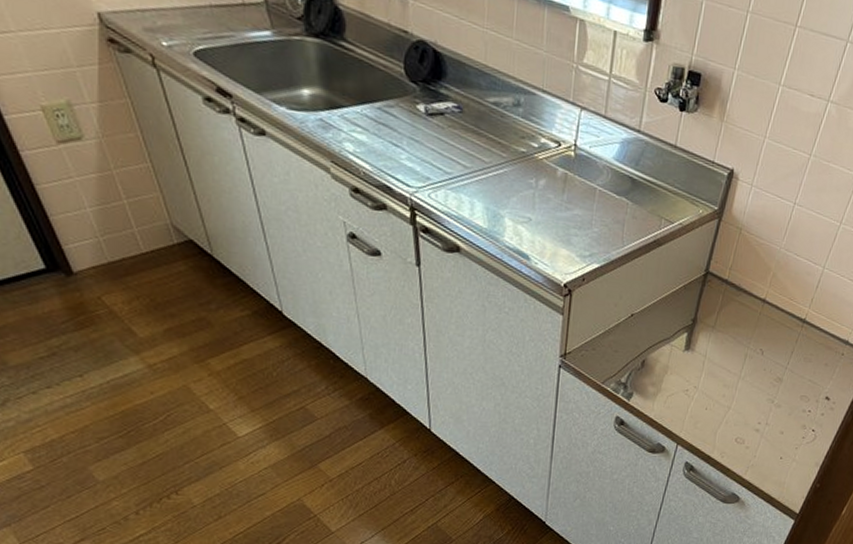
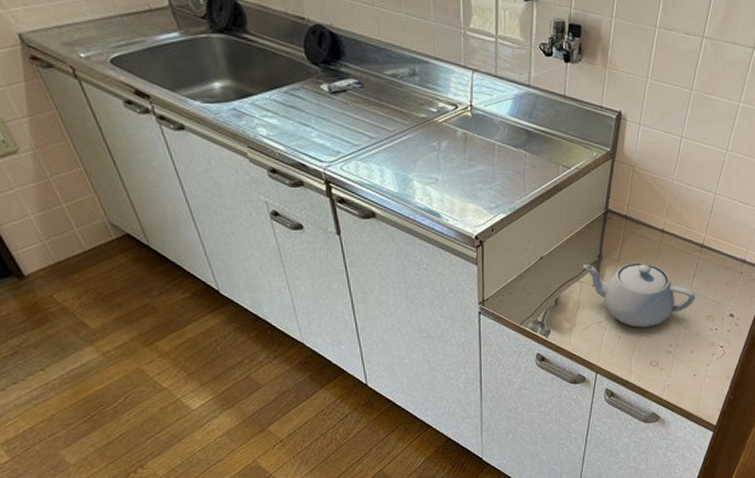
teapot: none [674,327,792,402] -> present [582,262,696,328]

